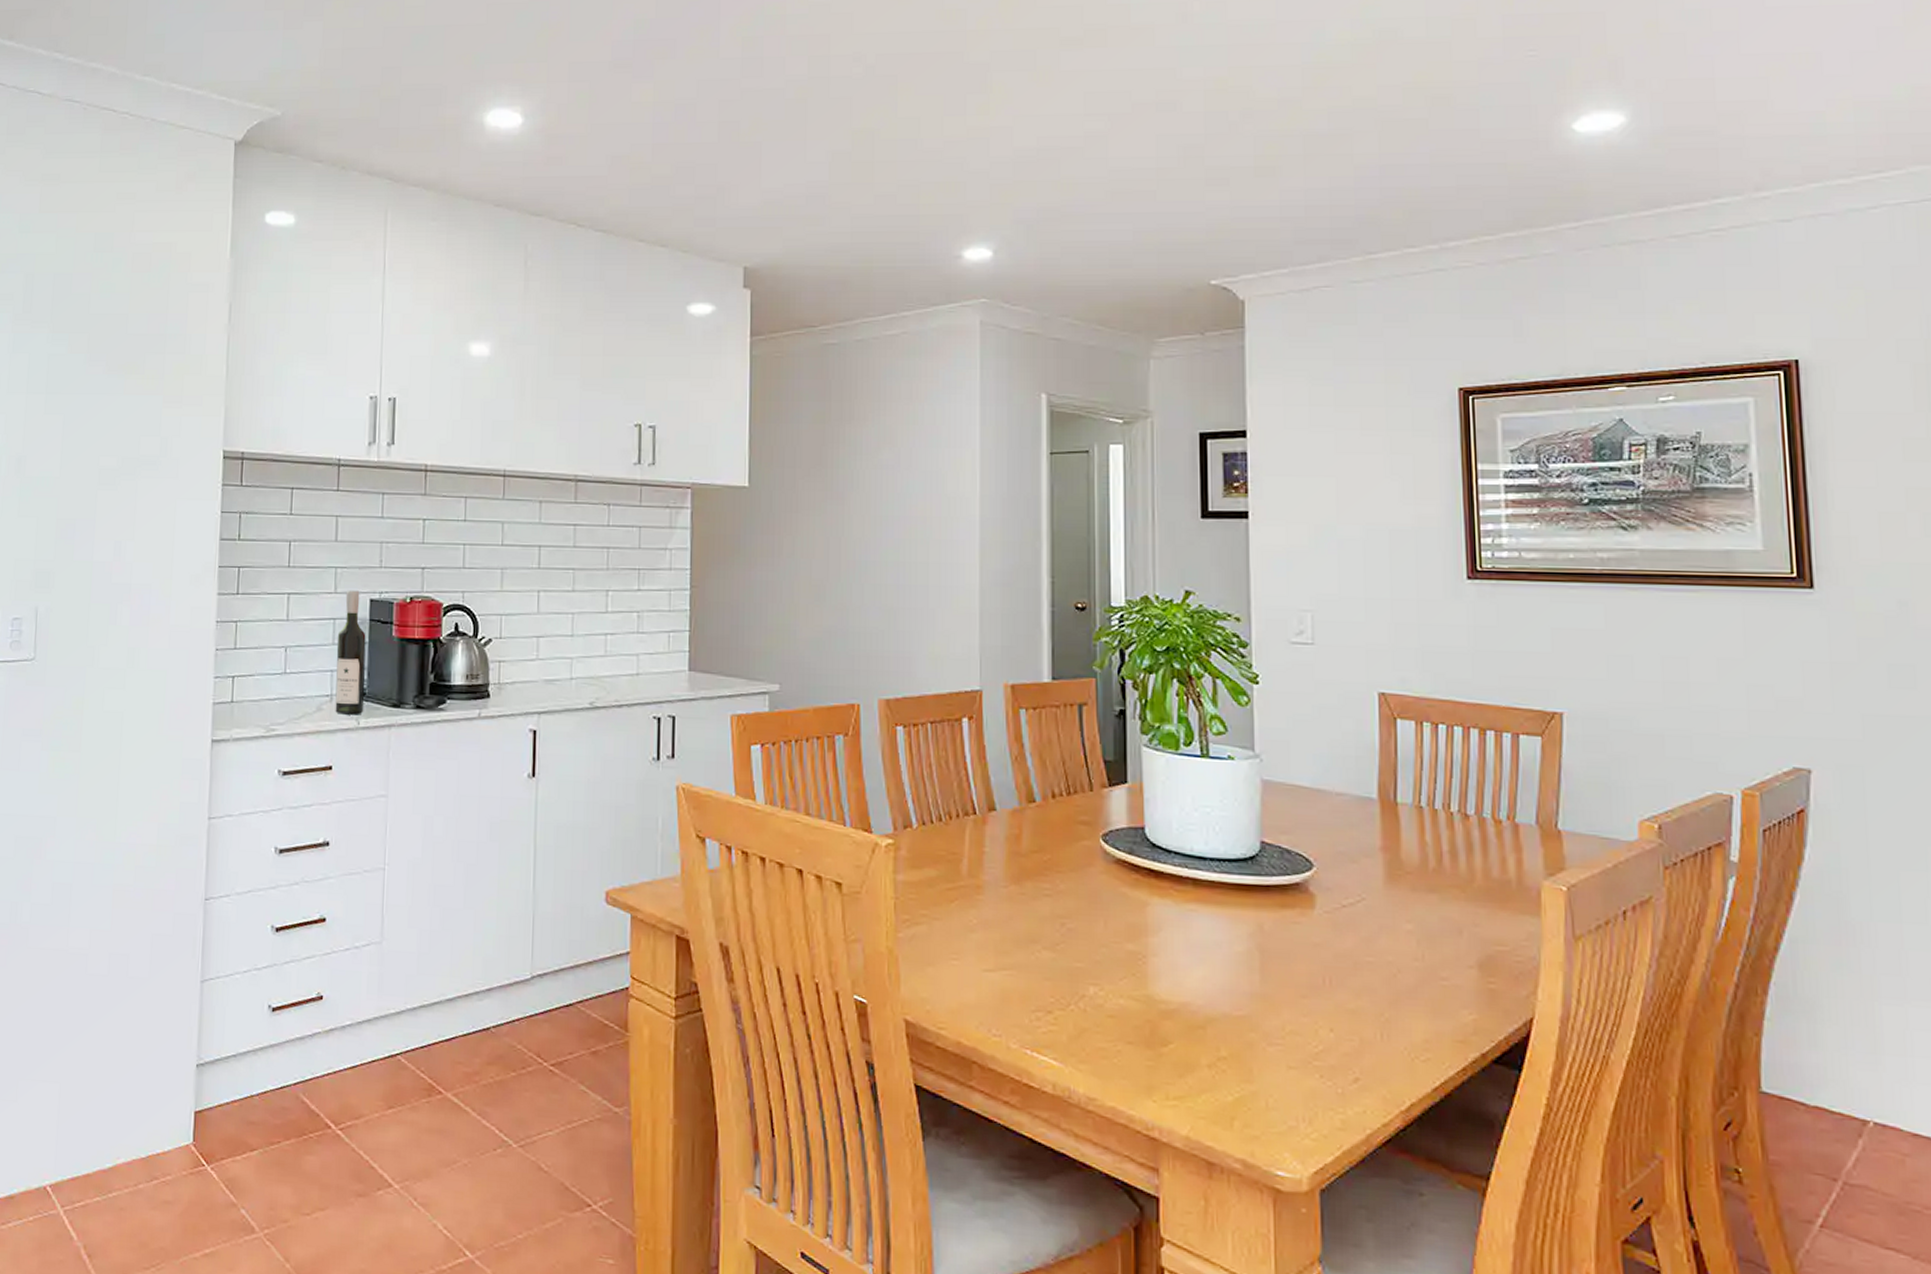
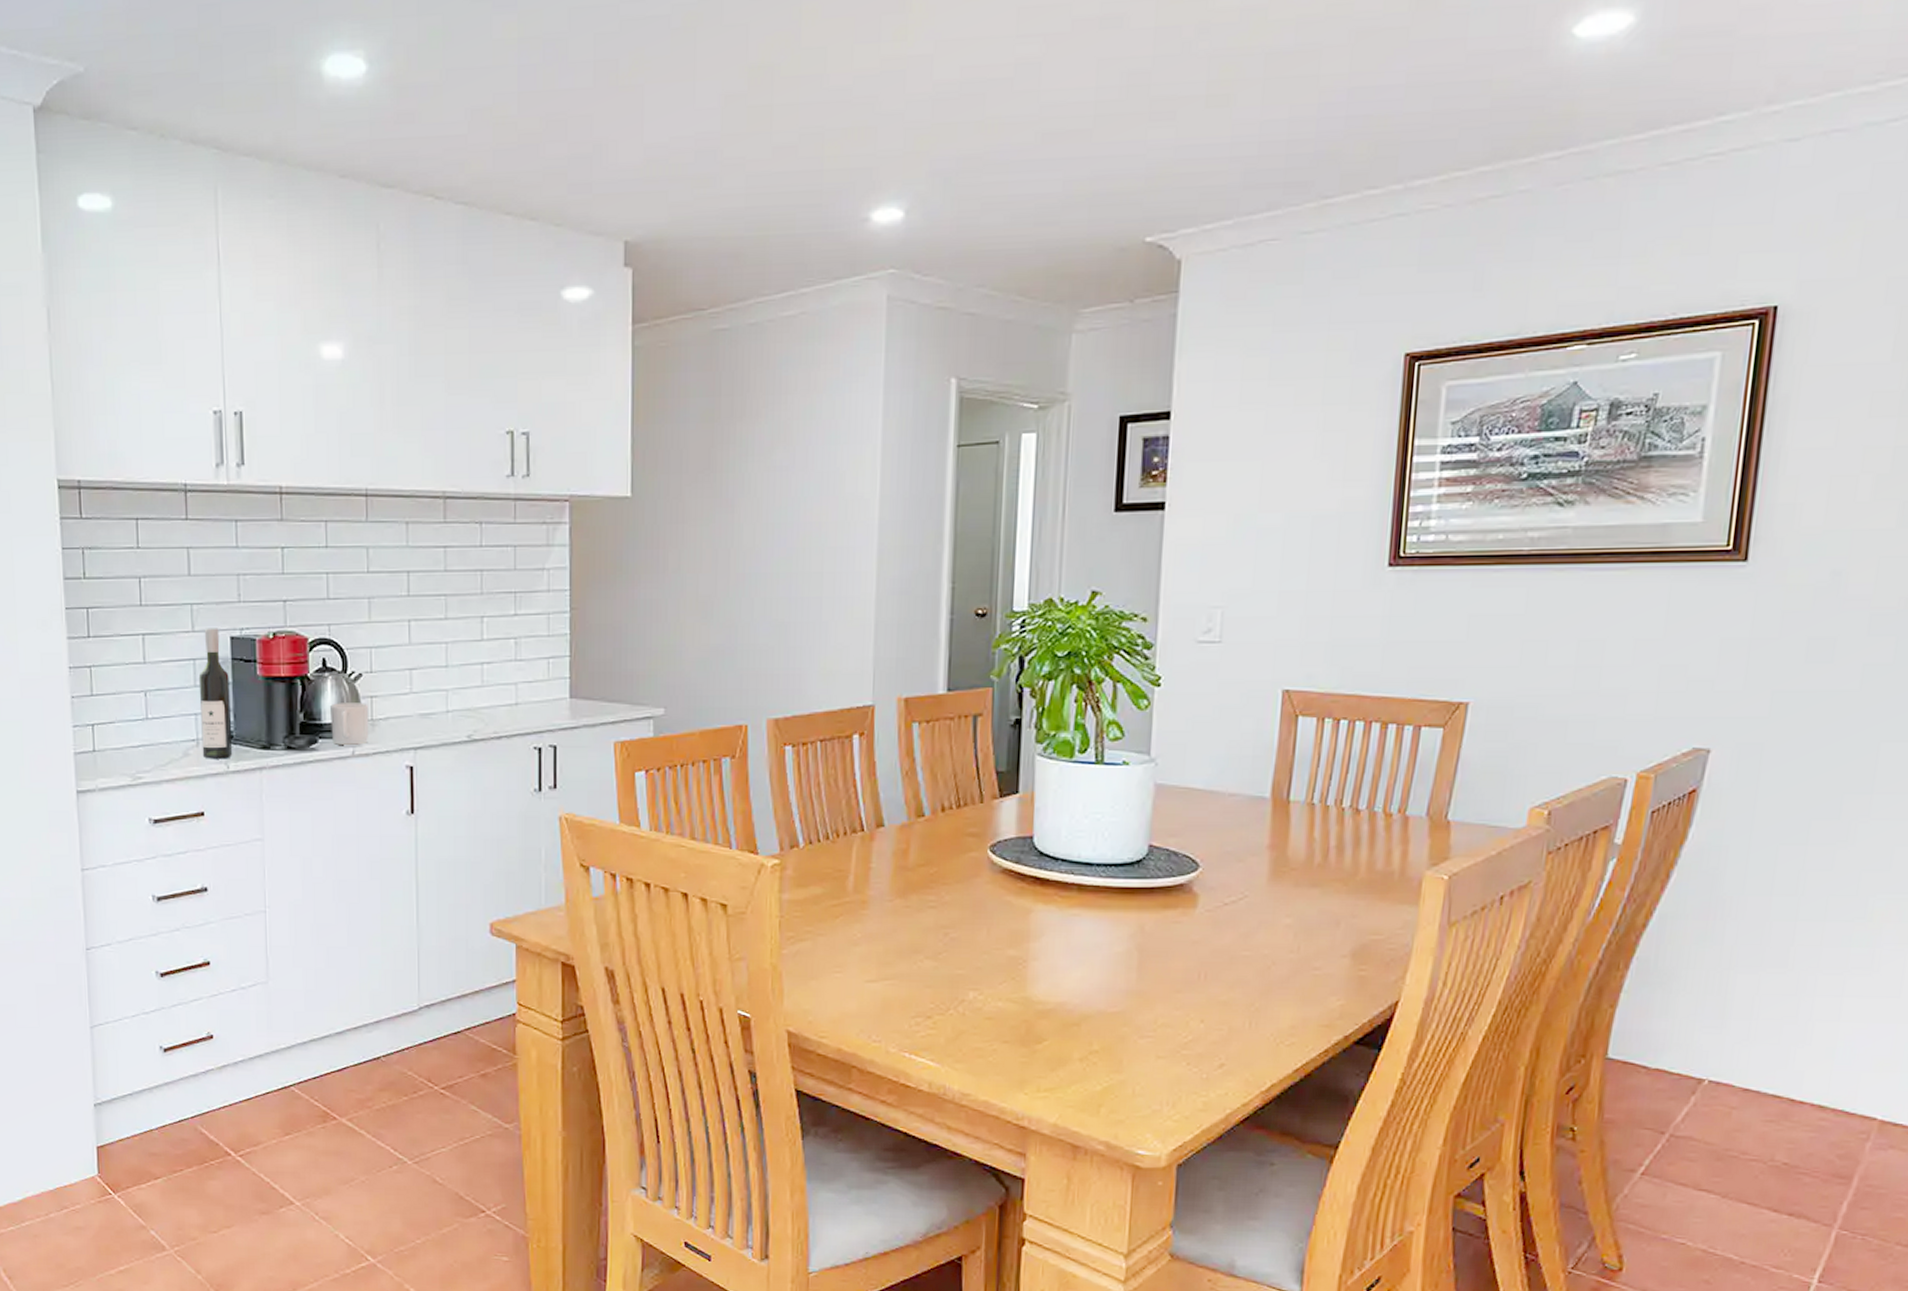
mug: none [459,666,497,708] -> present [330,703,369,746]

